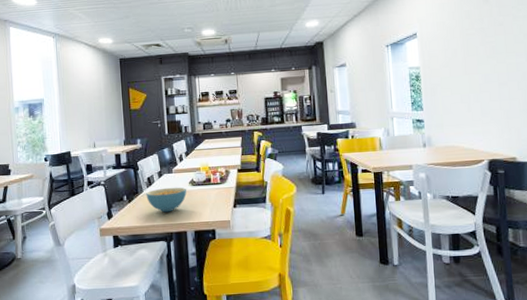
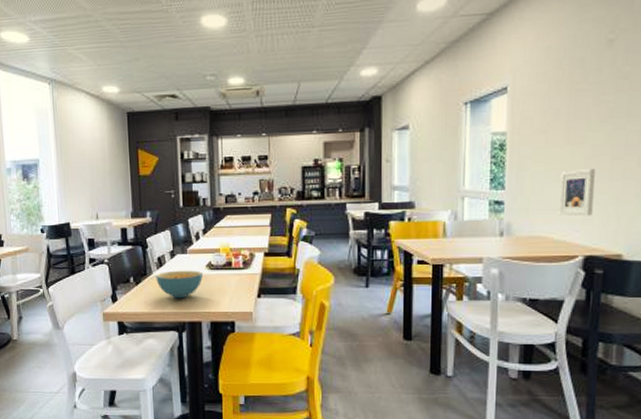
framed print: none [463,93,490,129] -> present [558,169,595,217]

